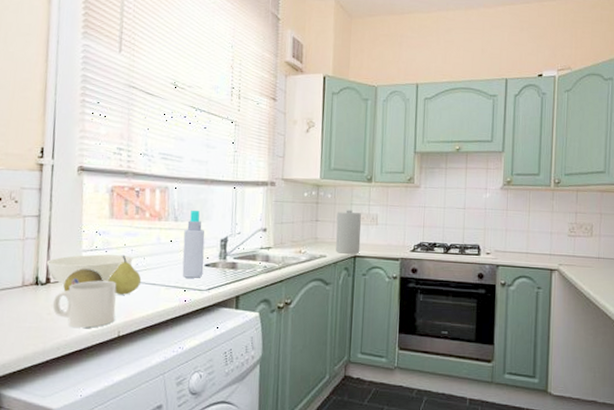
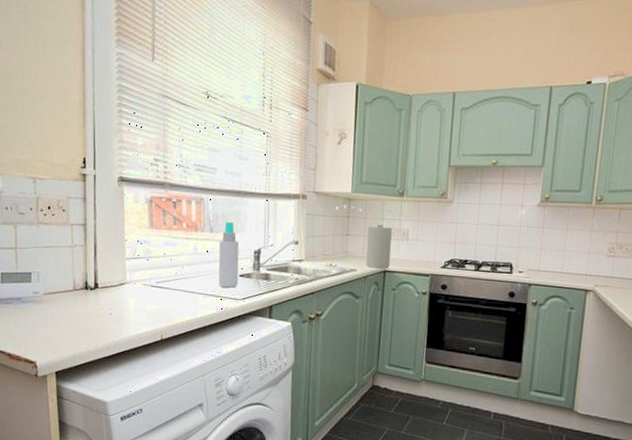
bowl: present [46,254,133,284] -> none [94,262,173,290]
mug: present [52,281,117,329] -> none [101,287,158,331]
fruit: present [63,267,104,292] -> none [110,274,147,297]
fruit: present [107,254,142,295] -> none [149,263,181,302]

